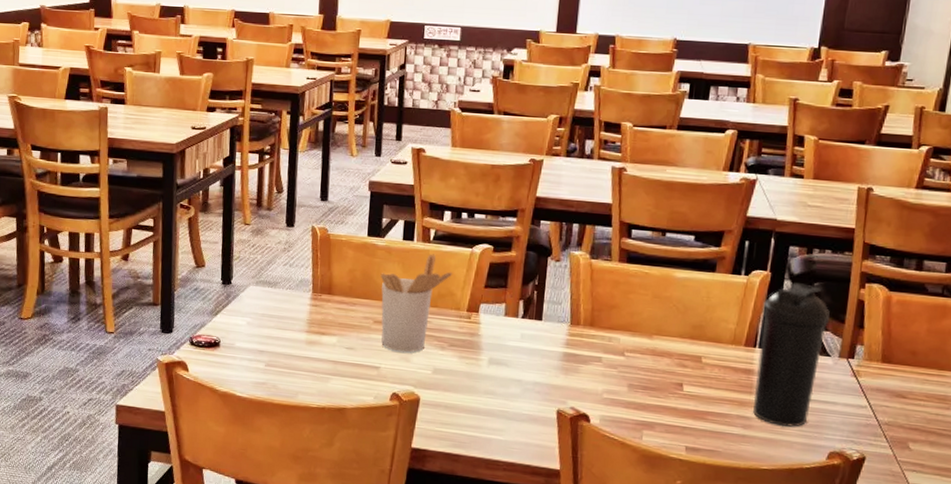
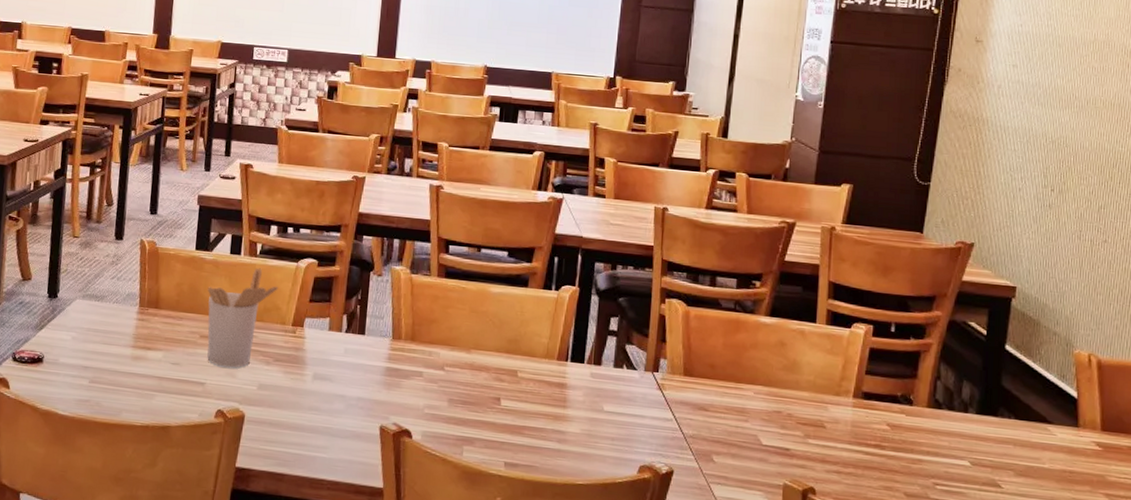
water bottle: present [753,283,830,427] -> none [567,298,635,441]

